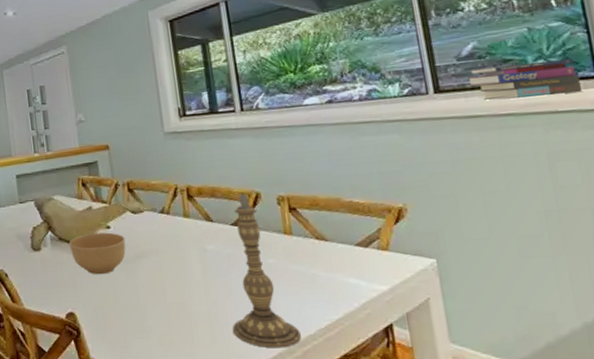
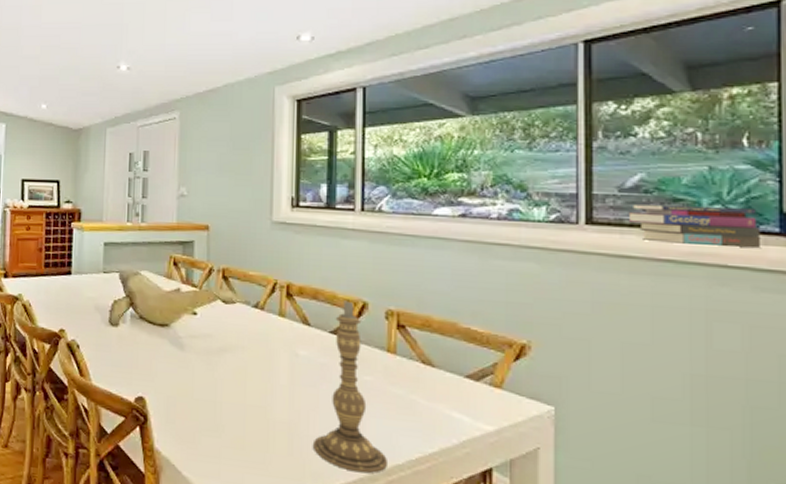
bowl: present [68,232,126,275] -> none [149,316,211,363]

